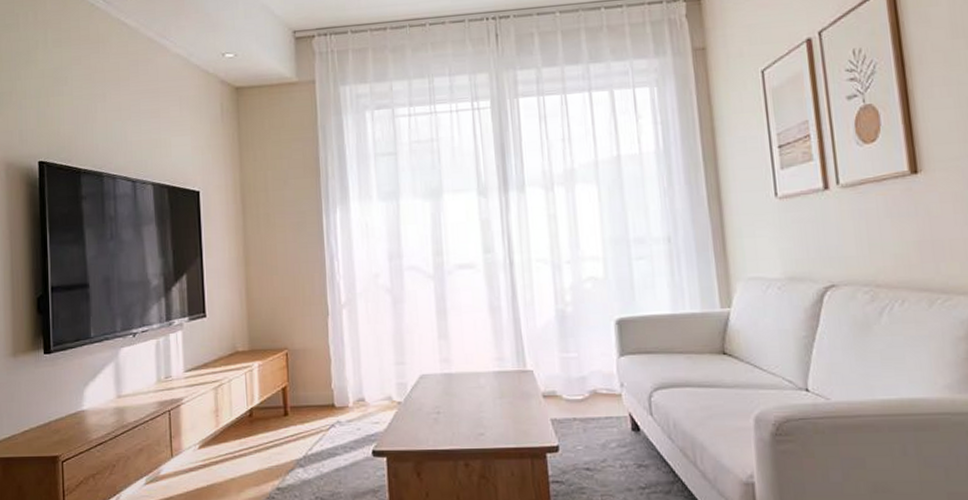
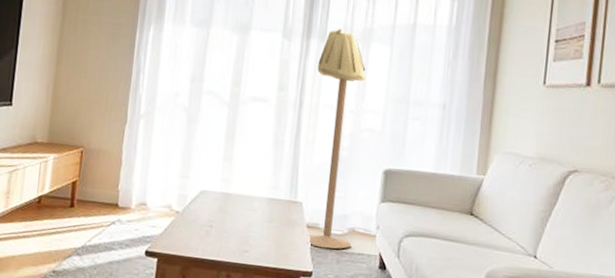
floor lamp: none [521,174,597,418] -> present [307,28,367,250]

